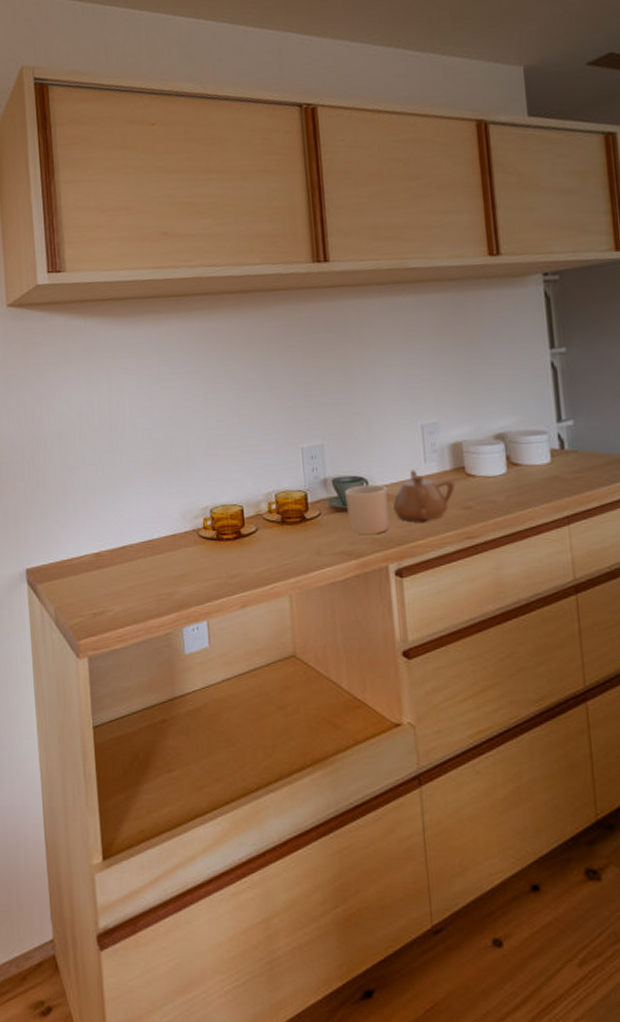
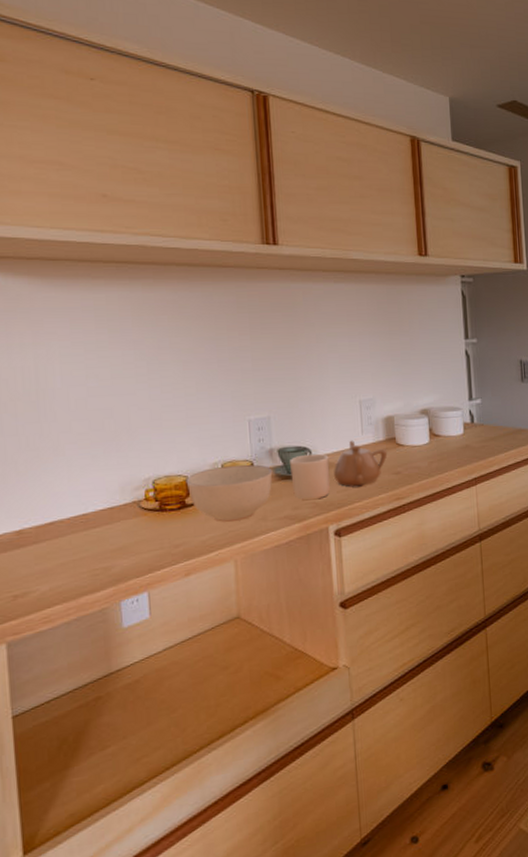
bowl: none [241,494,327,555] -> present [186,464,273,522]

